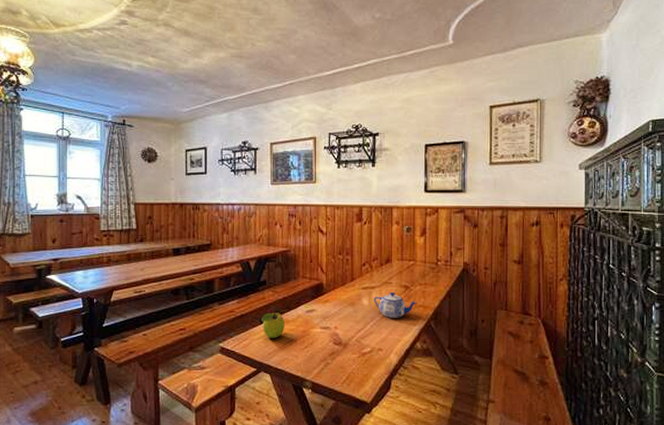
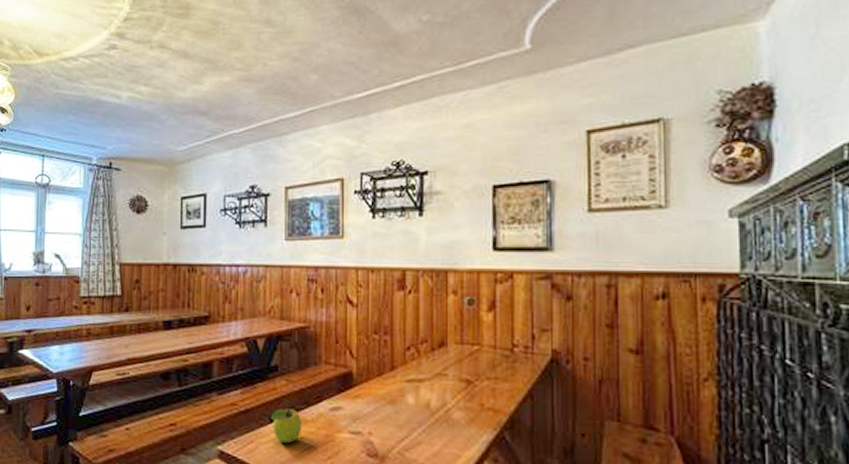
teapot: present [373,291,417,318] -> none [422,387,485,425]

